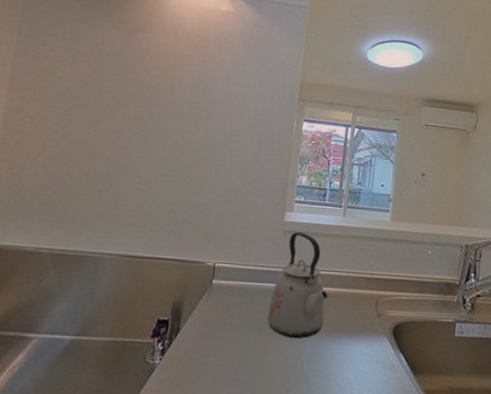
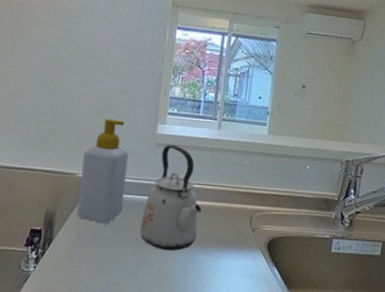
soap bottle: none [204,207,257,313] -> present [76,118,129,224]

